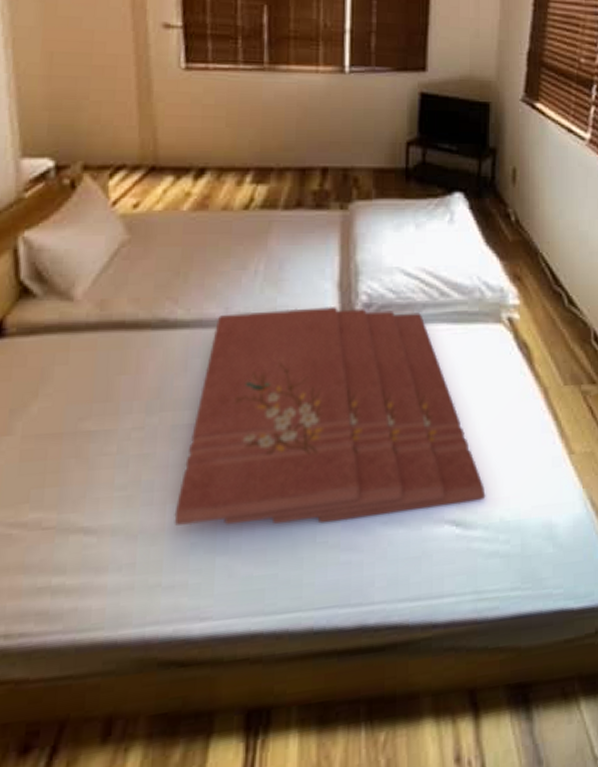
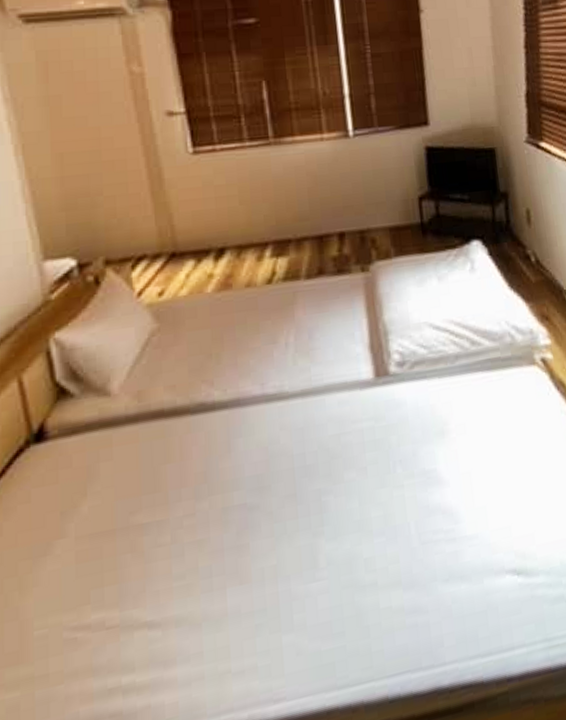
towel: present [174,305,486,526] -> none [235,364,543,609]

